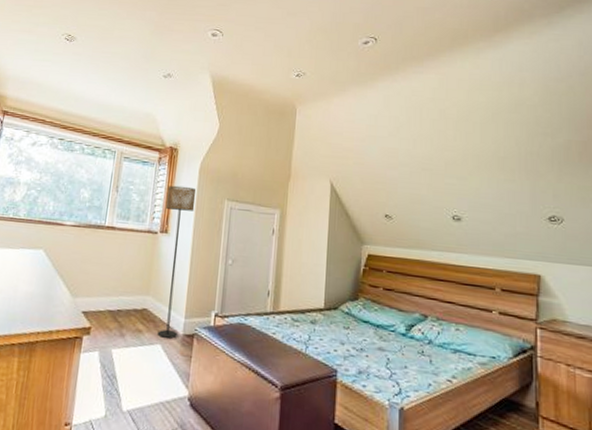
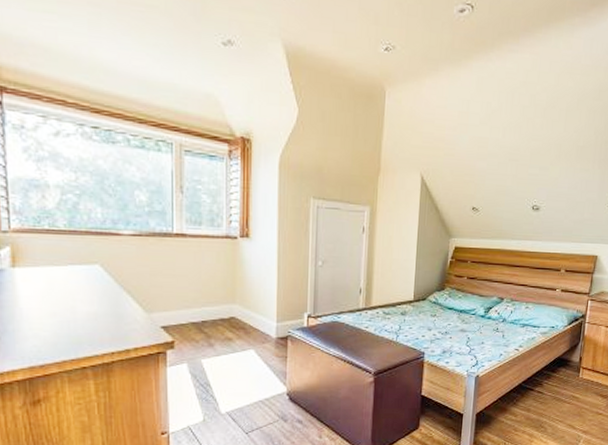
floor lamp: present [157,185,197,339] -> none [243,183,278,343]

